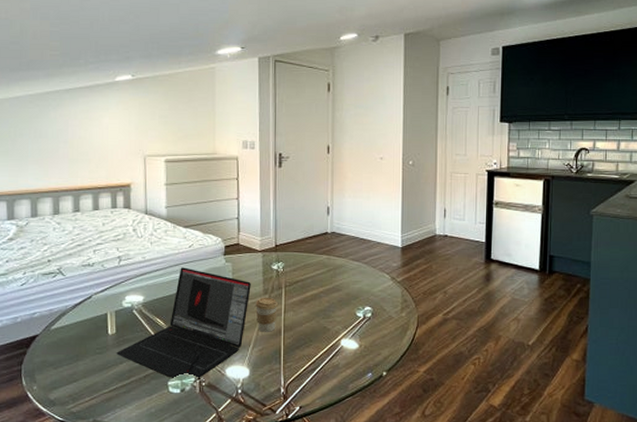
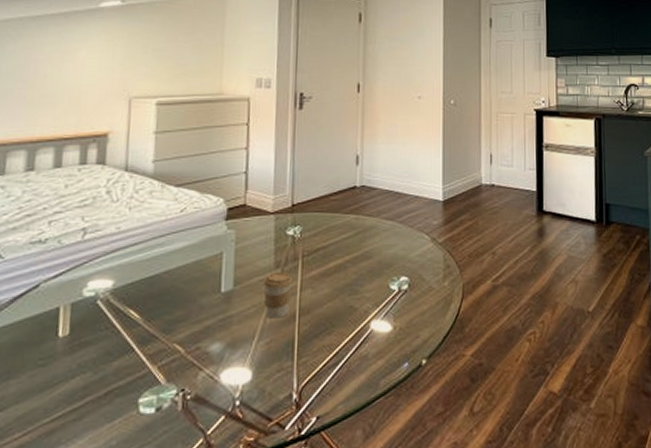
laptop: present [116,267,251,380] -> none [67,238,259,396]

